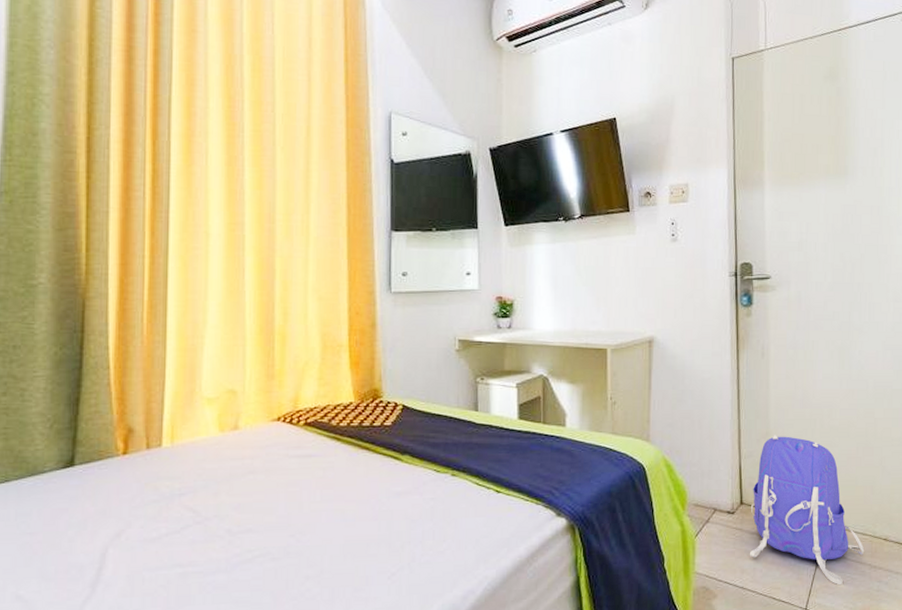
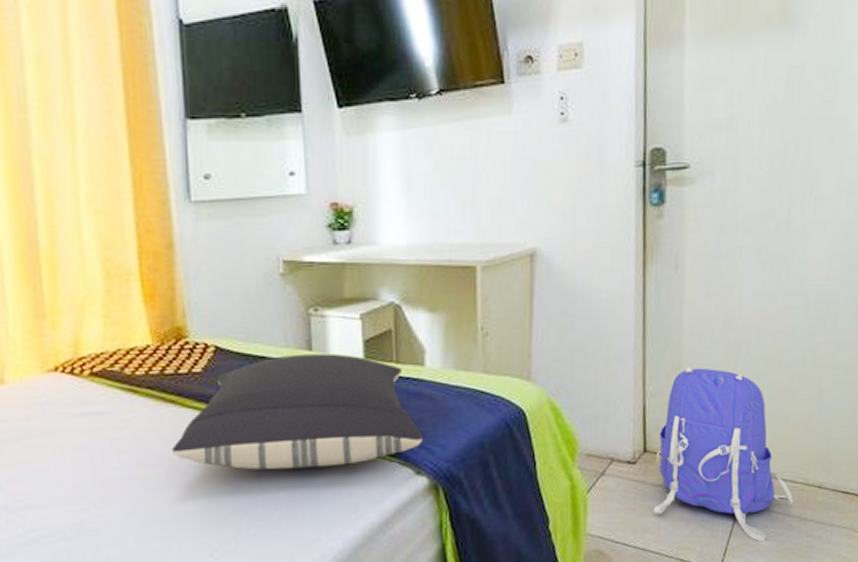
pillow: none [363,414,563,508] -> present [171,353,422,470]

